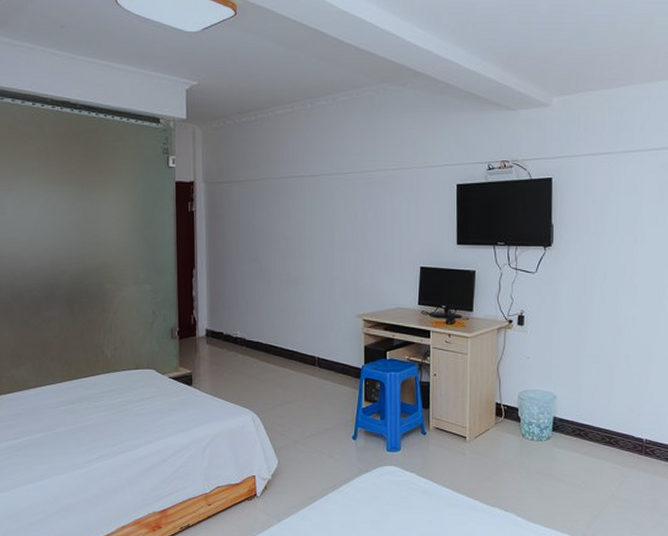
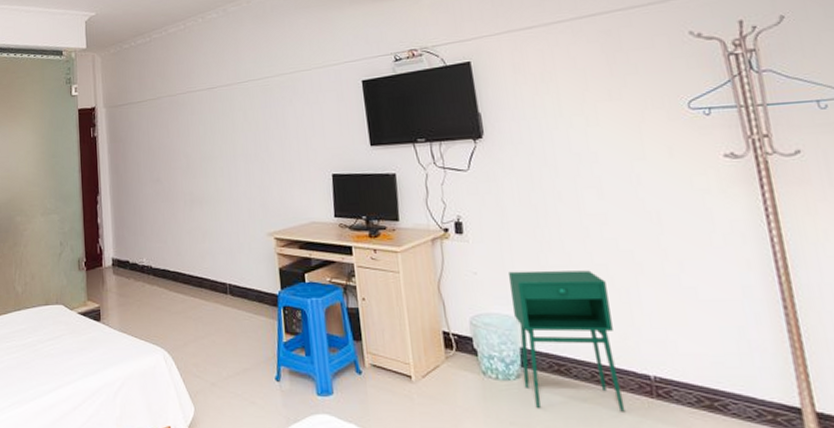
storage cabinet: none [552,358,625,465] -> present [507,270,626,412]

